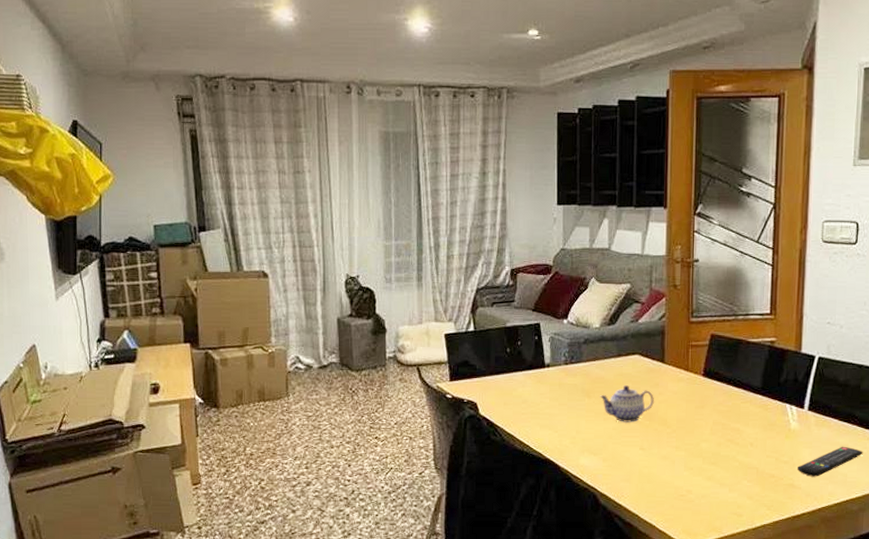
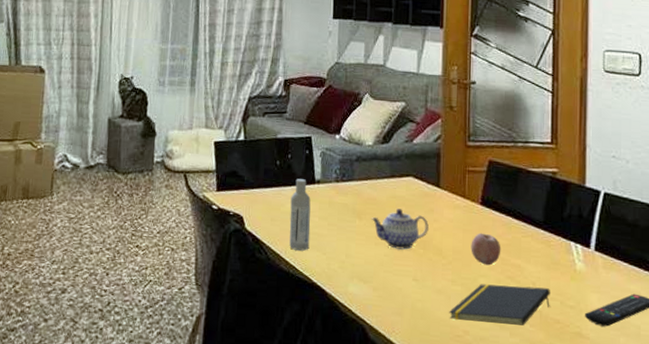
bottle: none [522,364,542,430] -> present [289,179,311,251]
notepad: none [674,447,766,482] -> present [449,284,550,326]
fruit: none [693,402,722,431] -> present [471,233,501,266]

